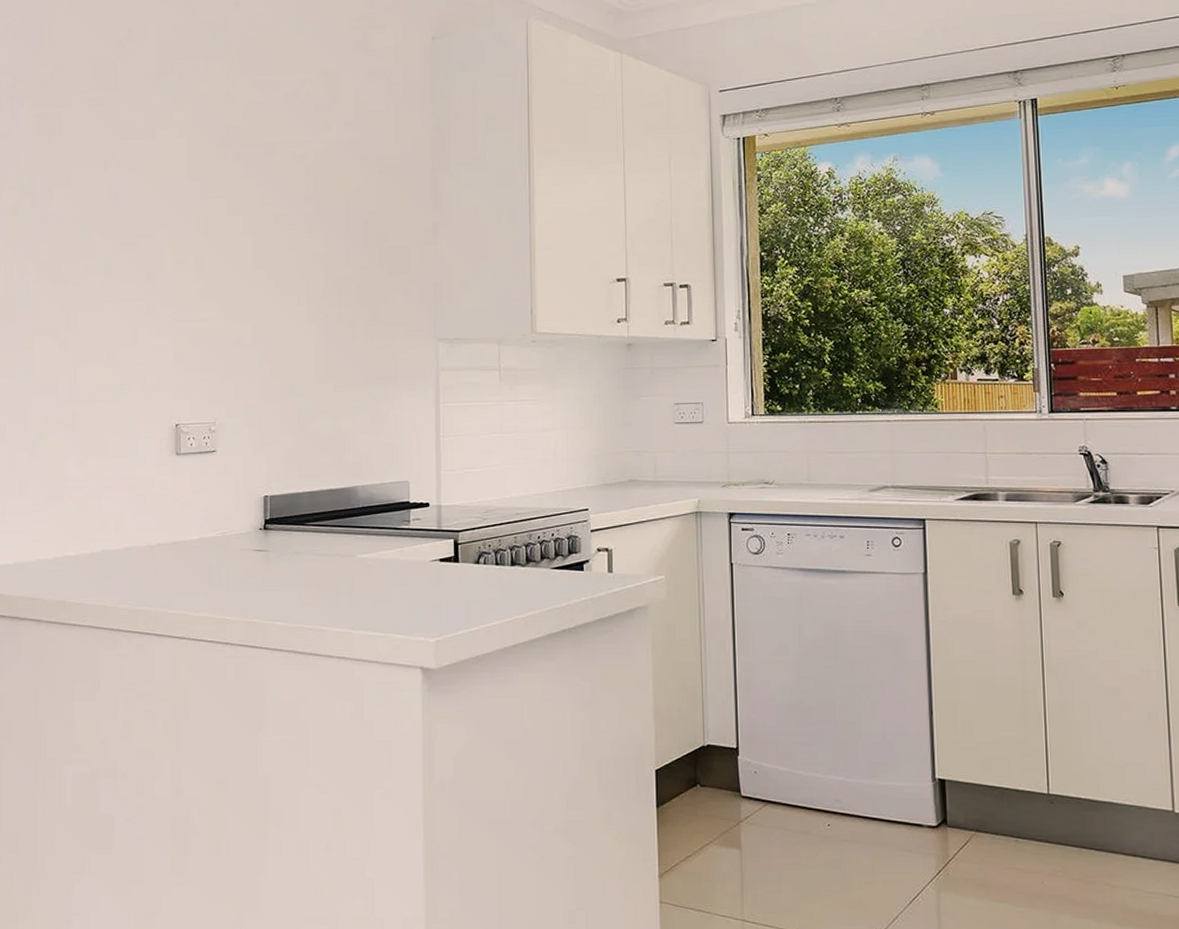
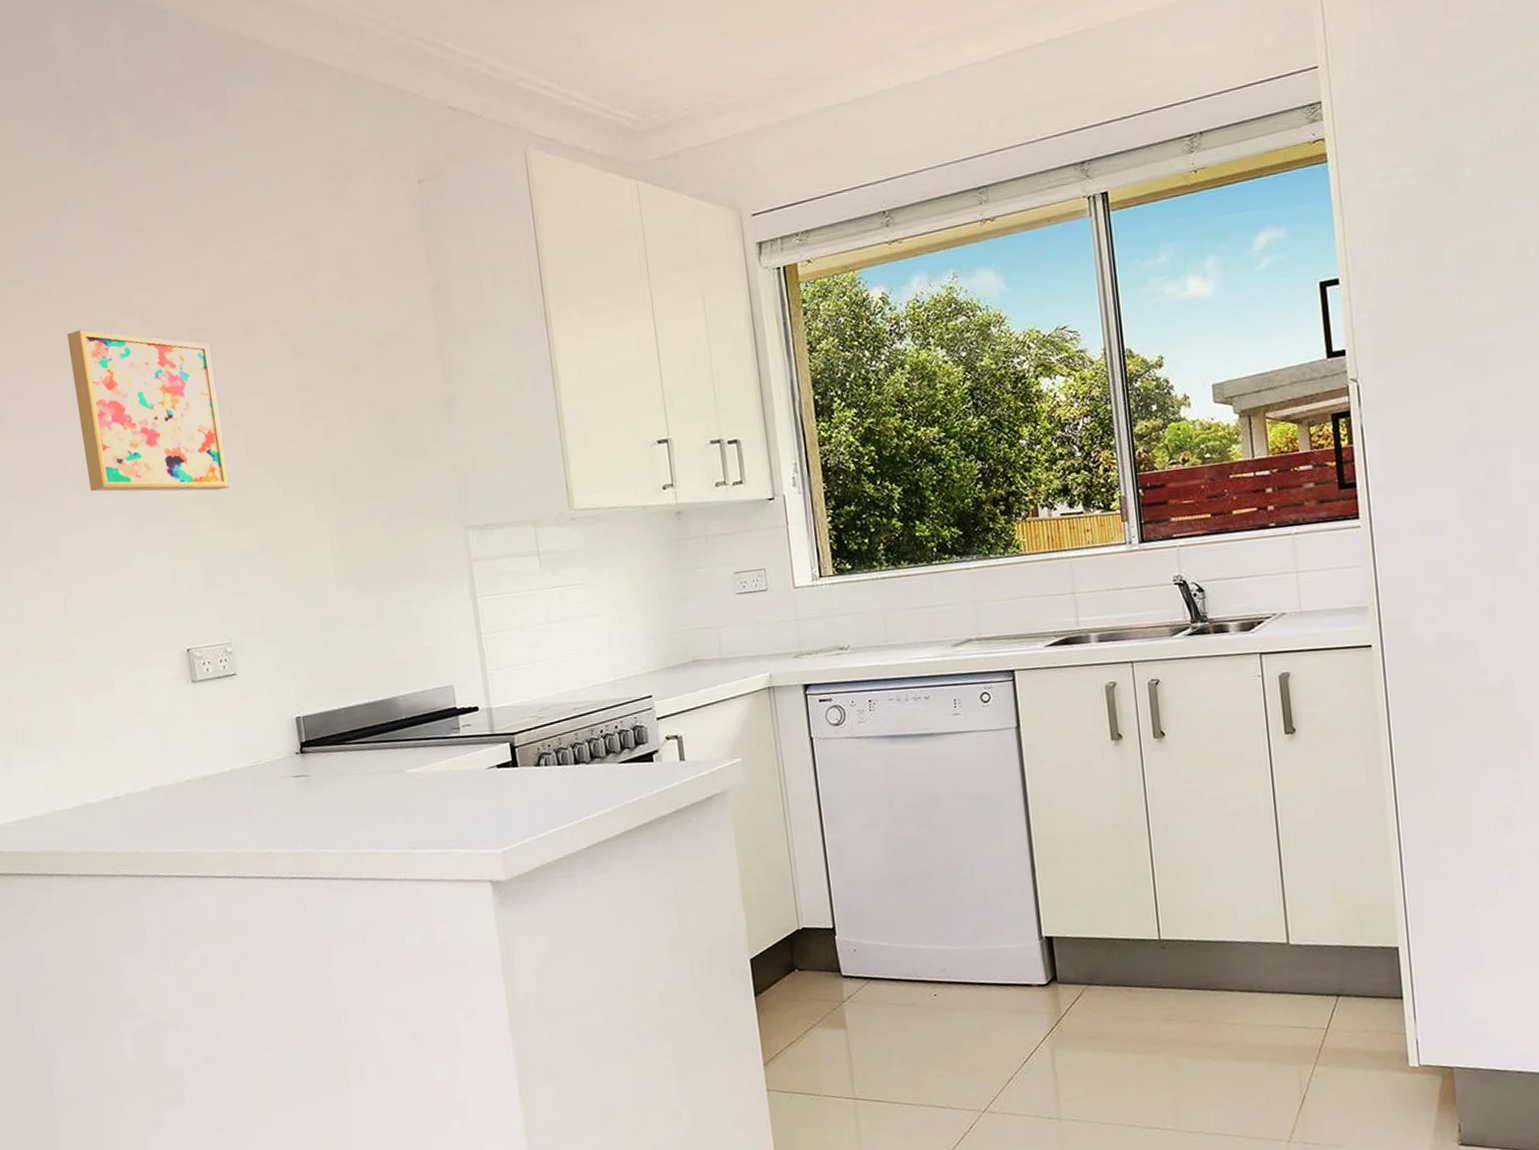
wall art: none [112,137,234,286] -> present [66,329,229,492]

